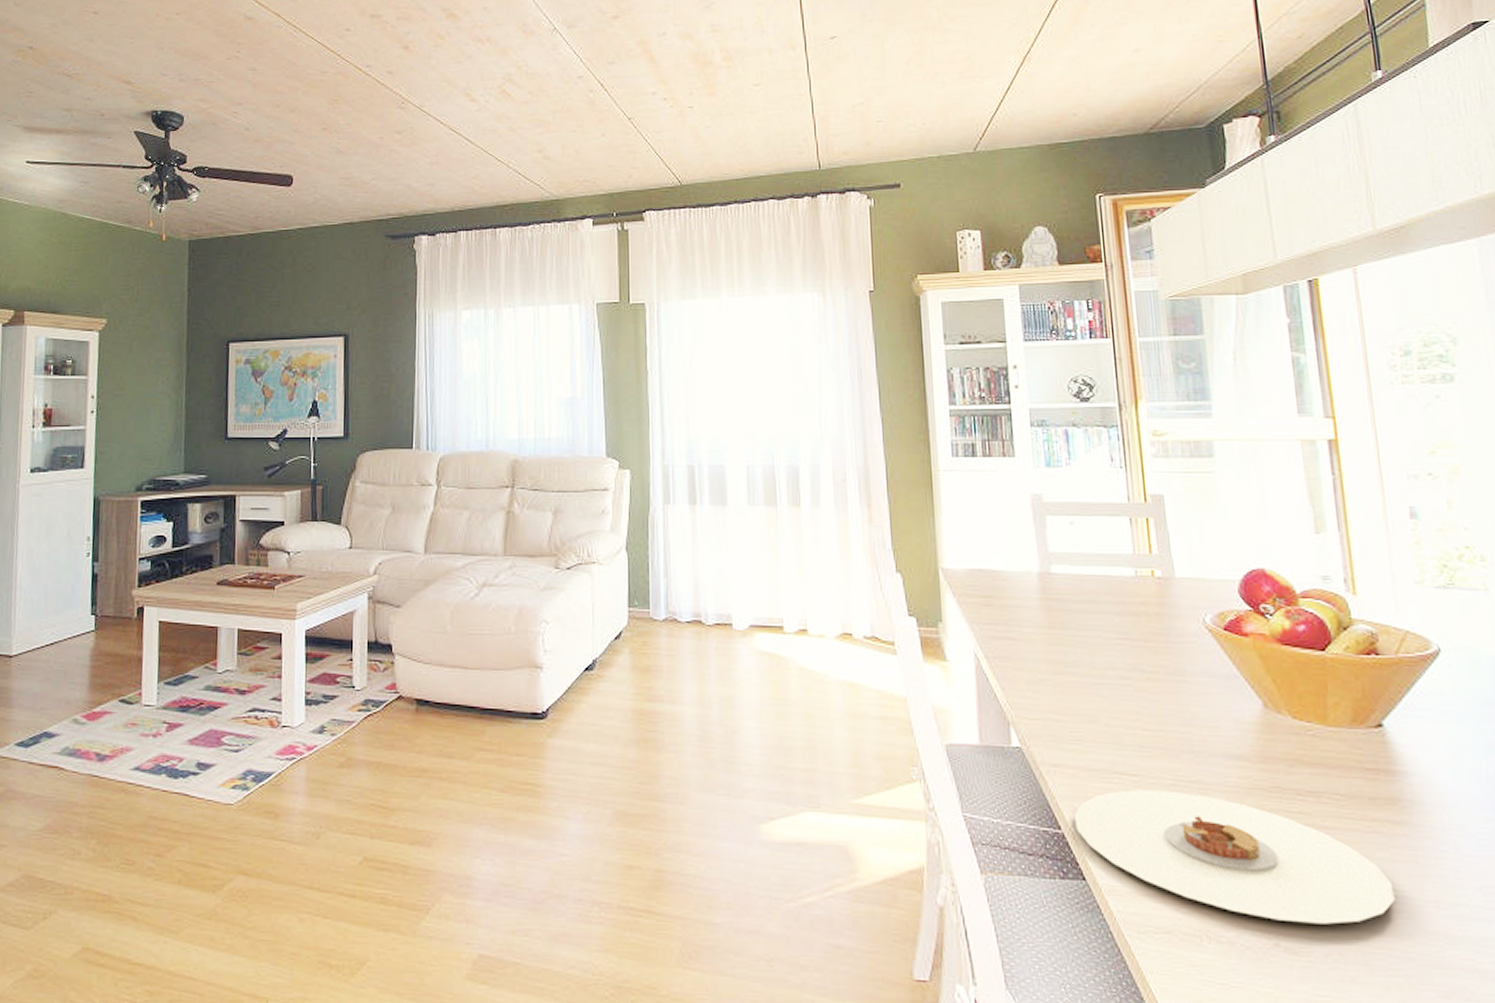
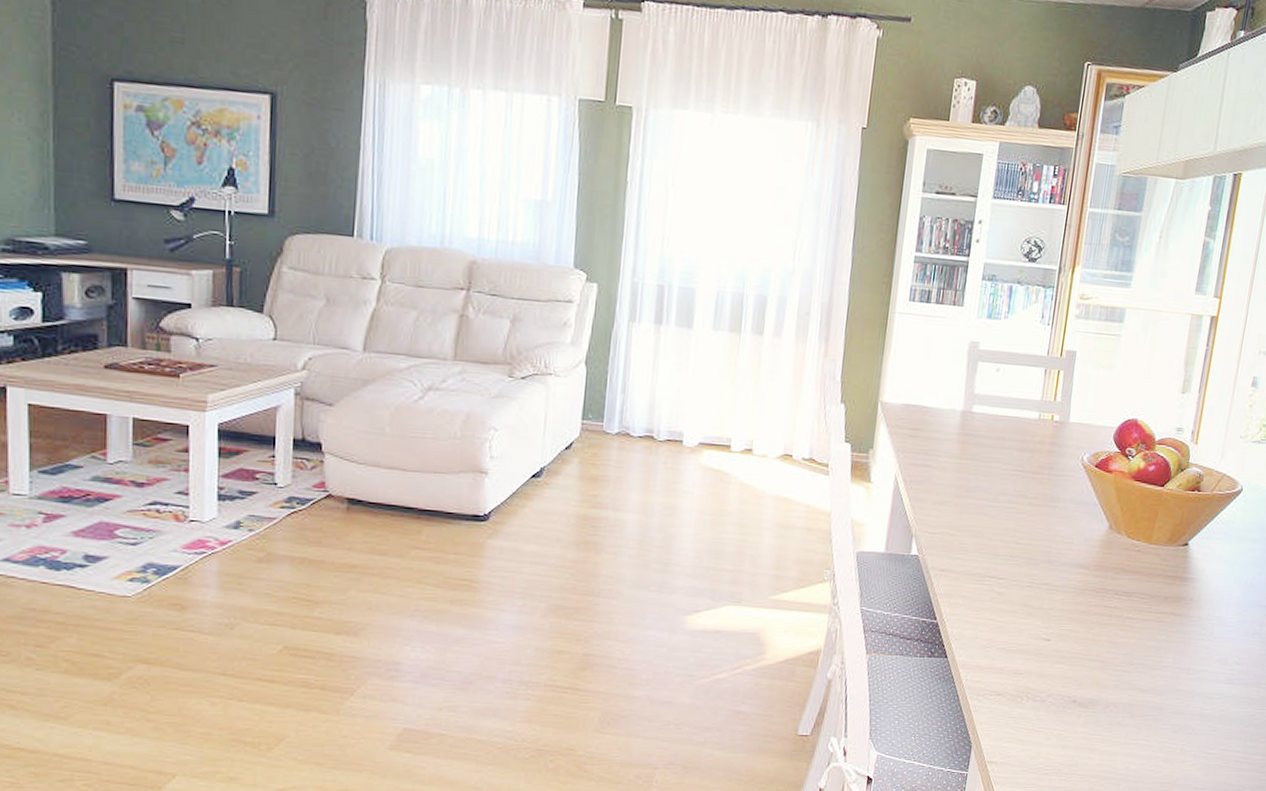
plate: present [1073,789,1395,925] -> none [948,589,1163,686]

